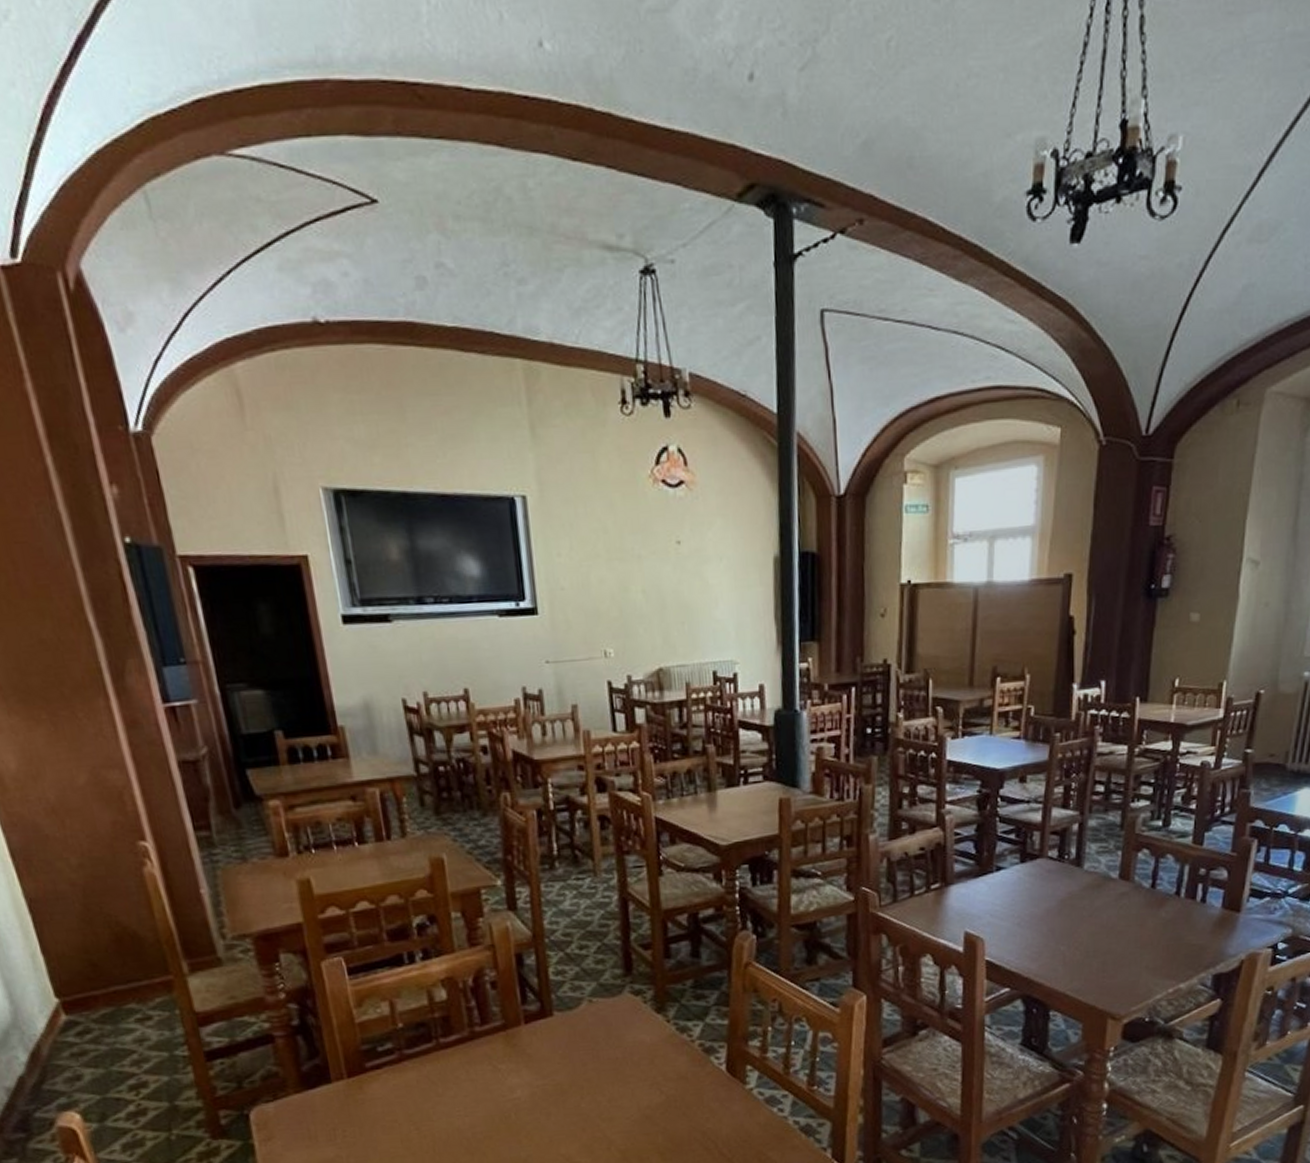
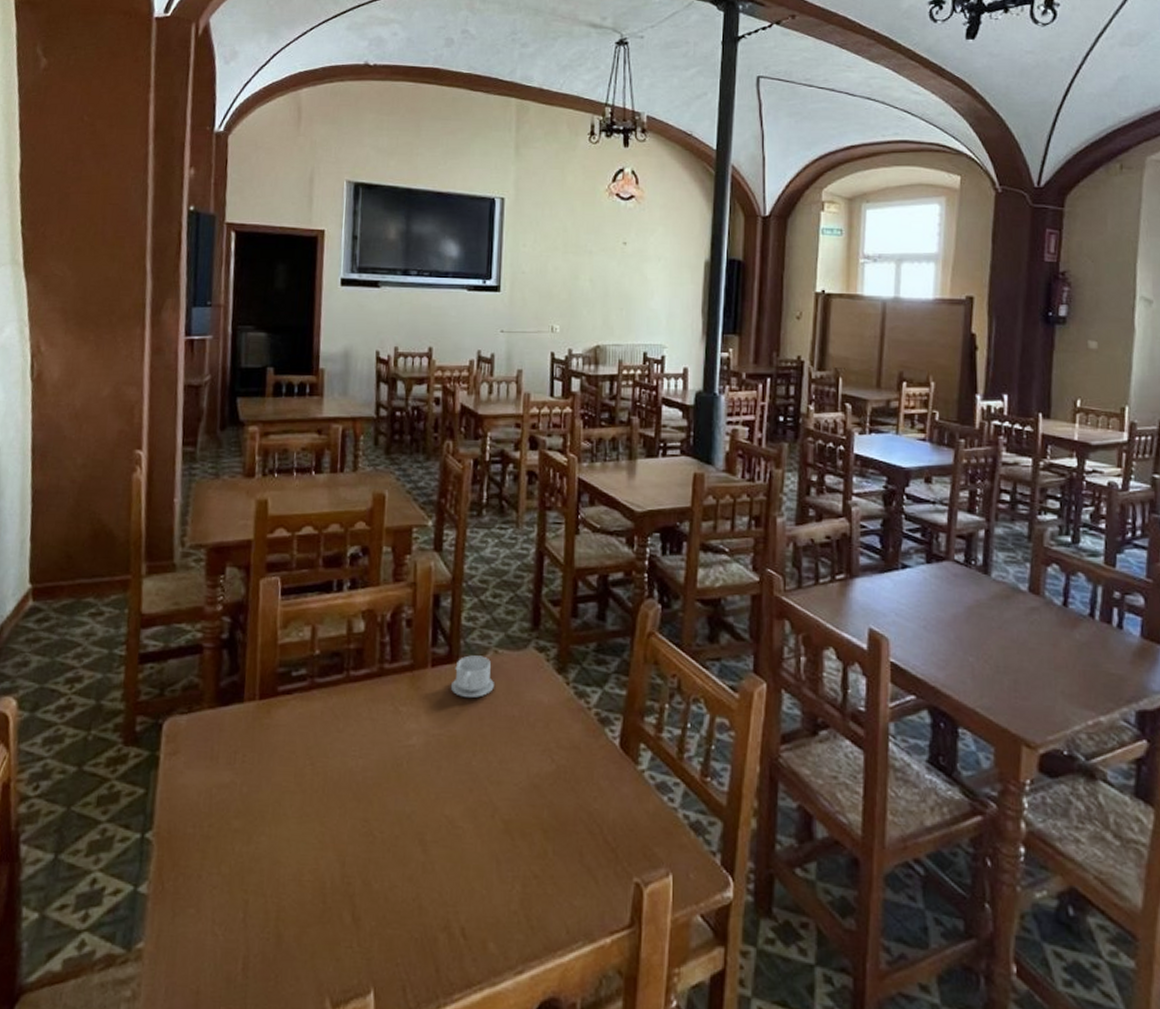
teacup: none [547,1006,593,1048] -> present [450,655,494,698]

